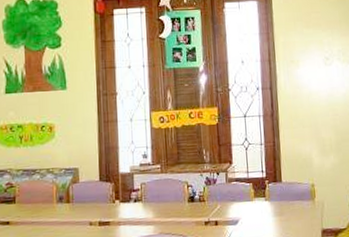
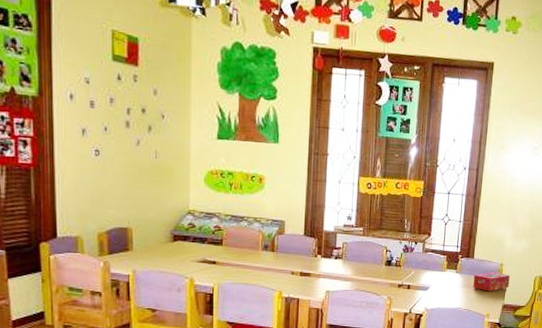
tissue box: none [285,193,325,217] -> present [473,271,510,292]

